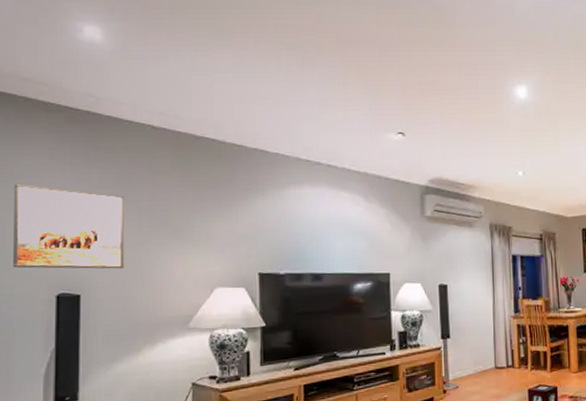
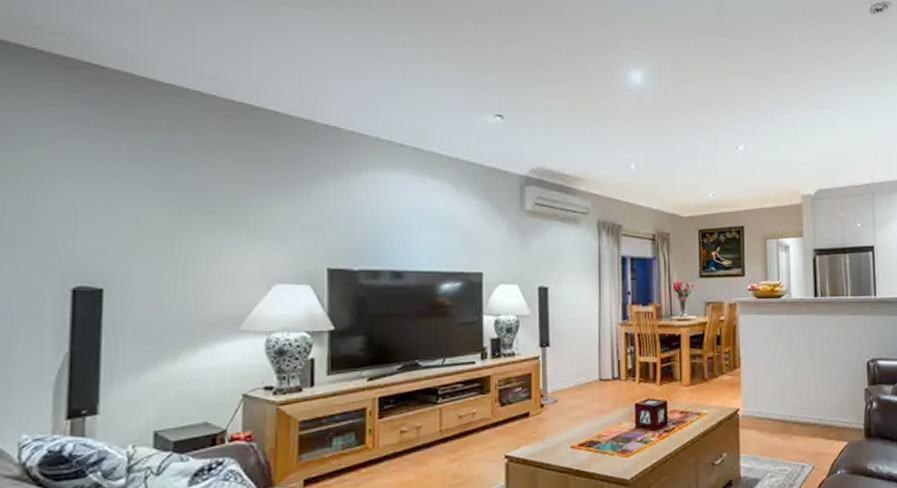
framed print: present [13,183,125,269] -> none [16,152,163,259]

